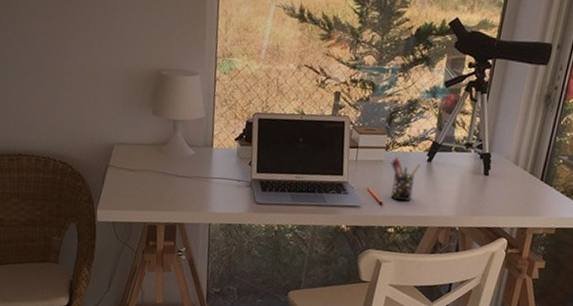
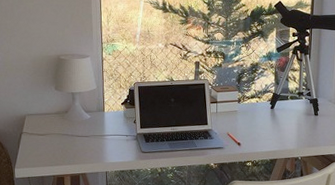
pen holder: present [390,157,421,202] -> none [243,107,267,141]

